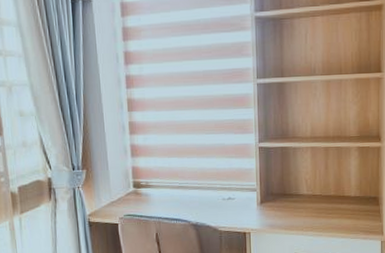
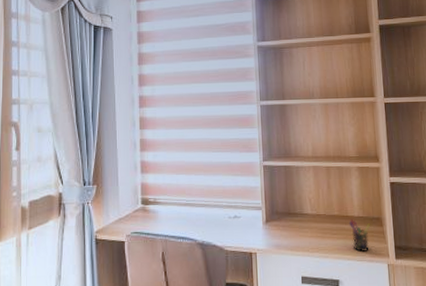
pen holder: none [344,199,367,231] -> present [348,219,371,253]

